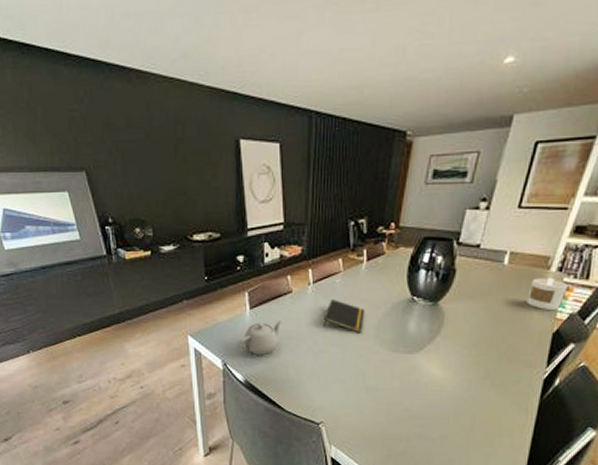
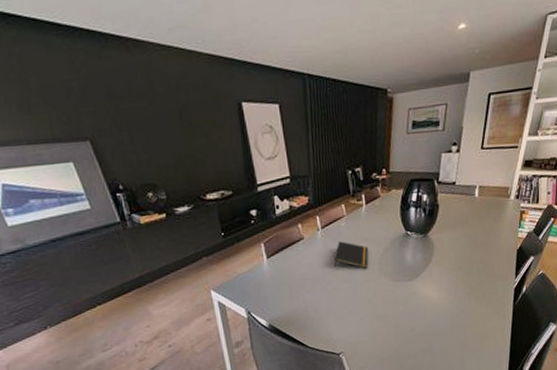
teapot: present [238,319,282,355] -> none [259,265,297,300]
candle: present [527,278,568,310] -> none [495,205,524,231]

